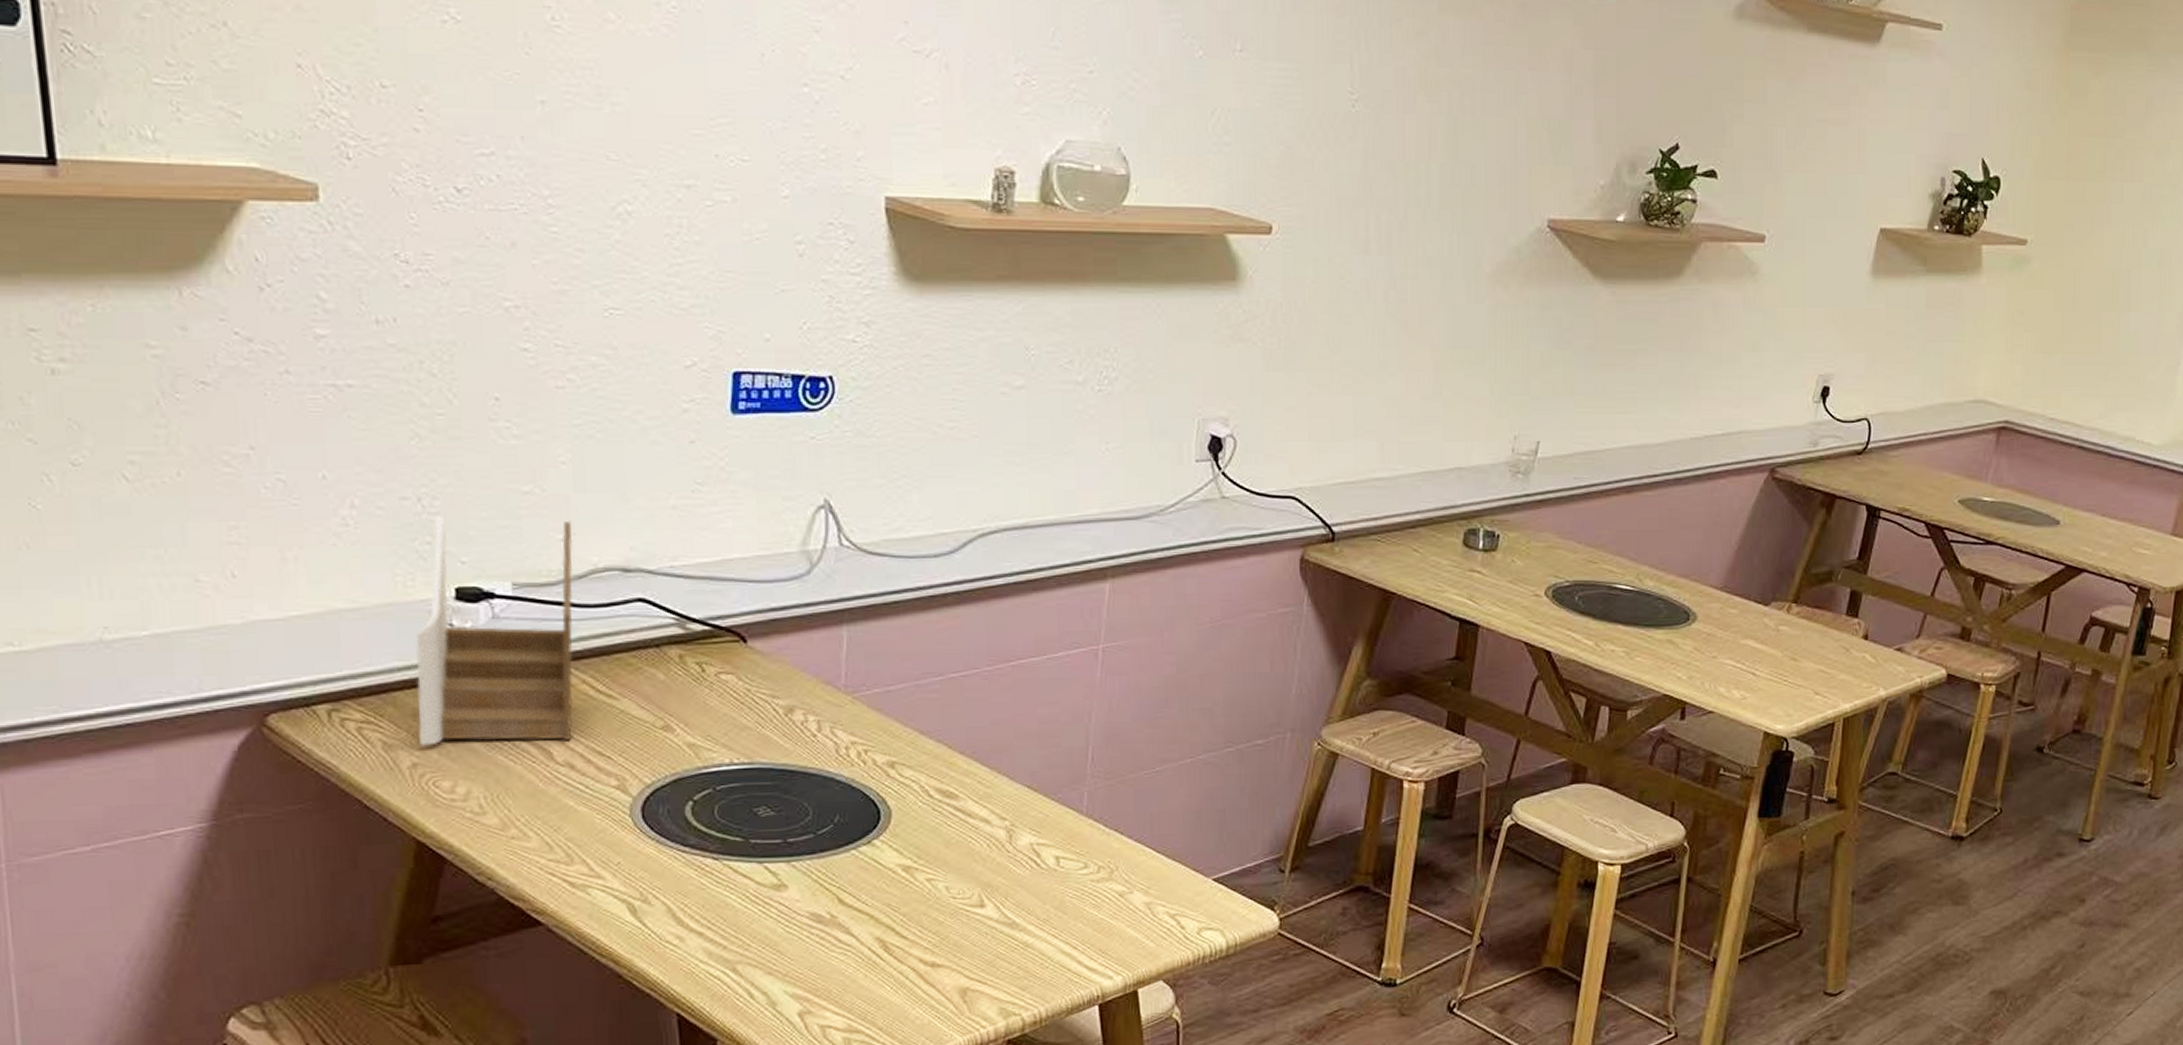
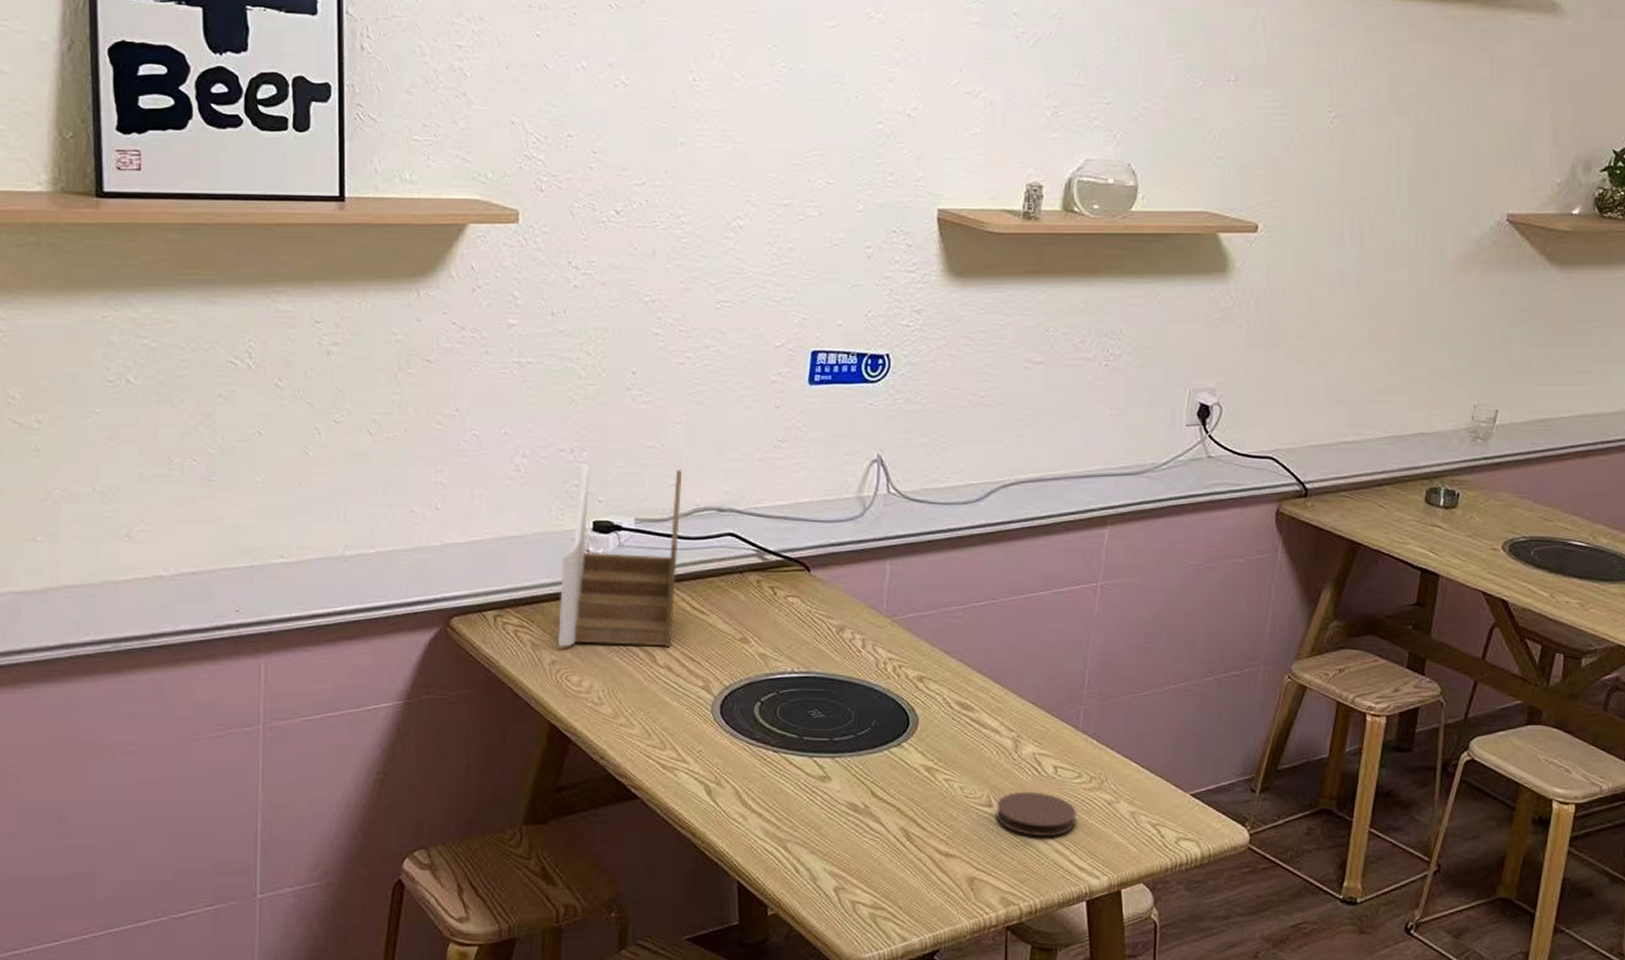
coaster: none [989,887,1085,937] -> present [996,791,1077,837]

